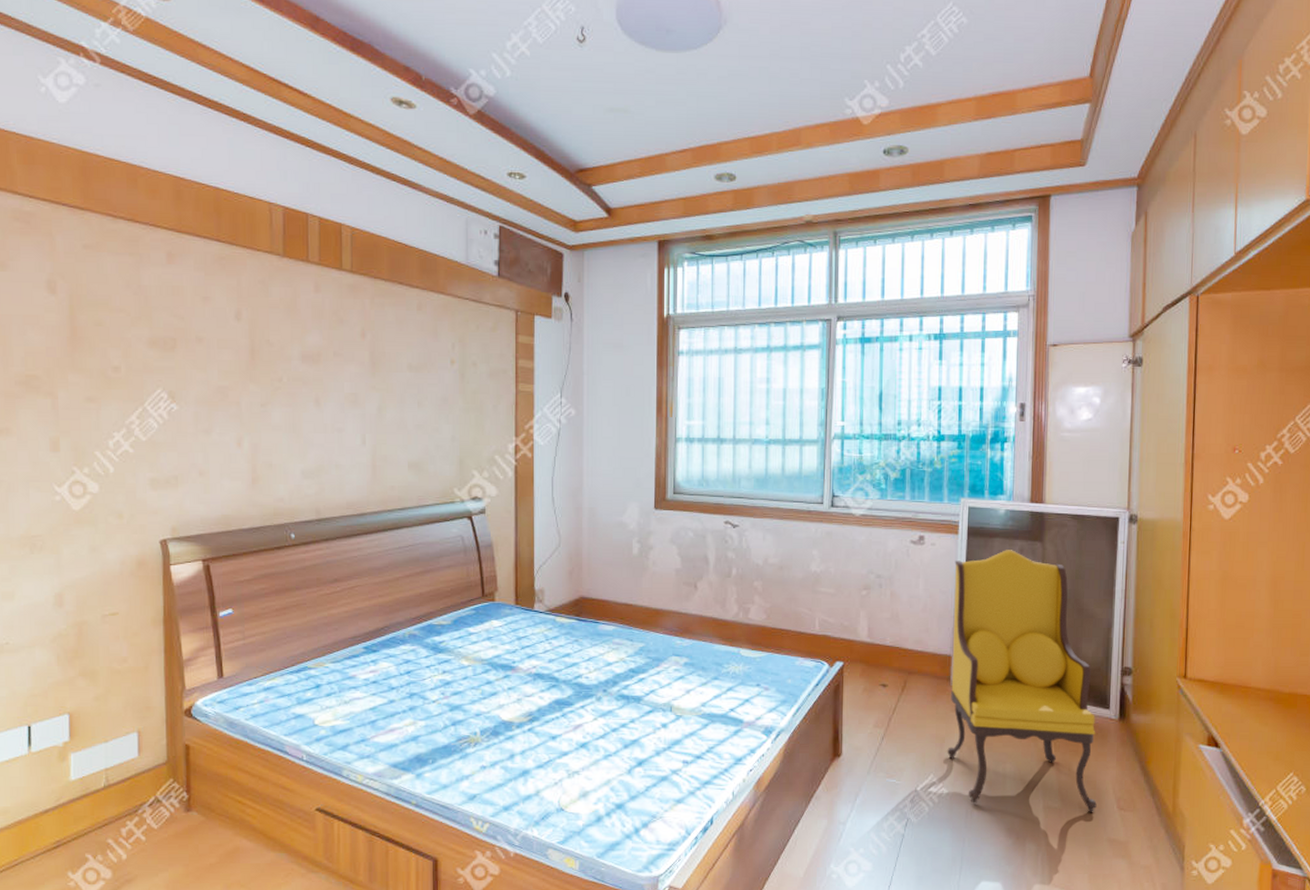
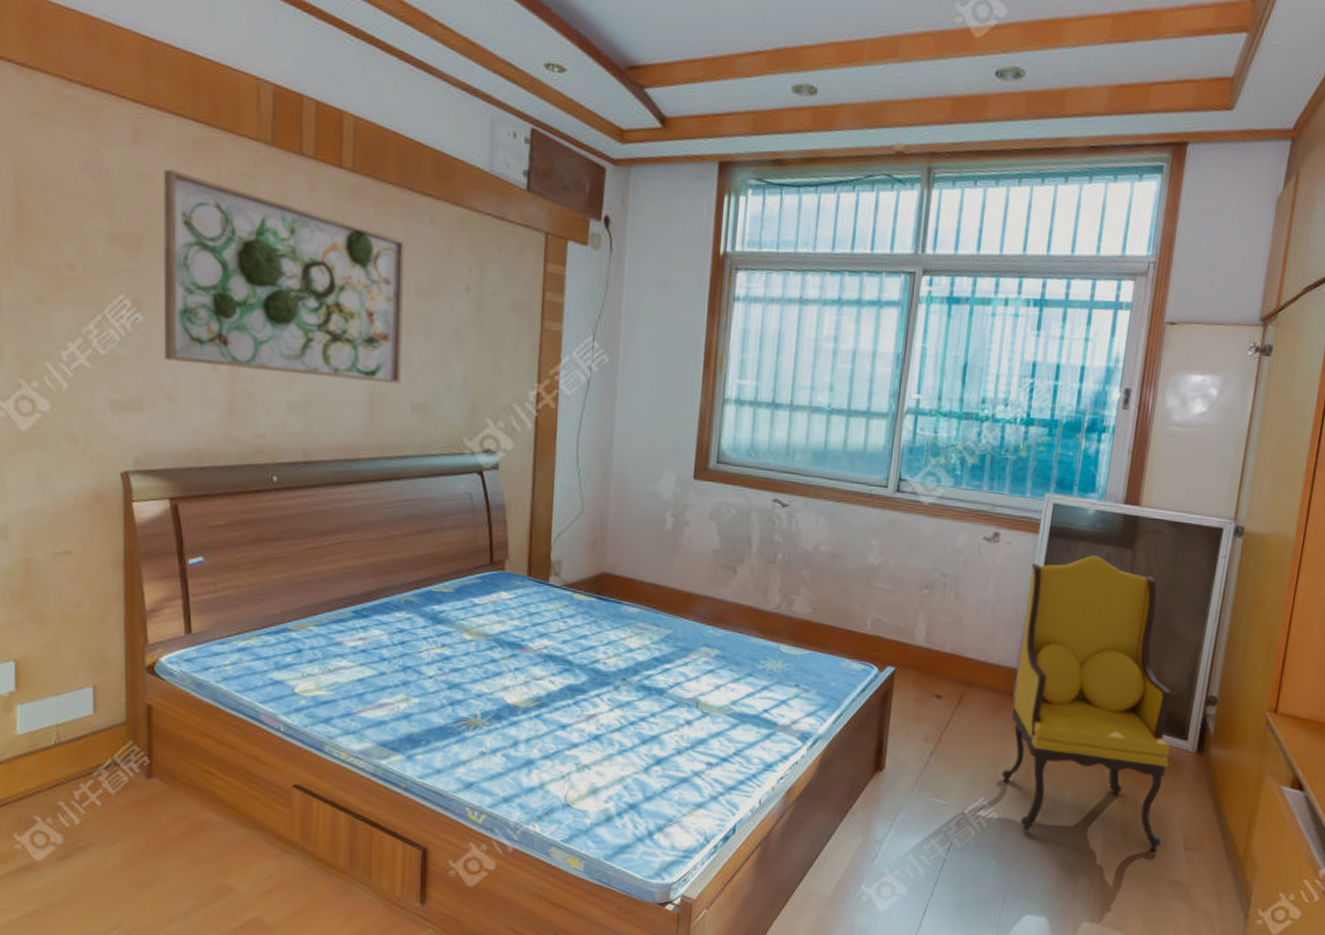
wall art: none [193,282,398,447] -> present [163,169,405,385]

